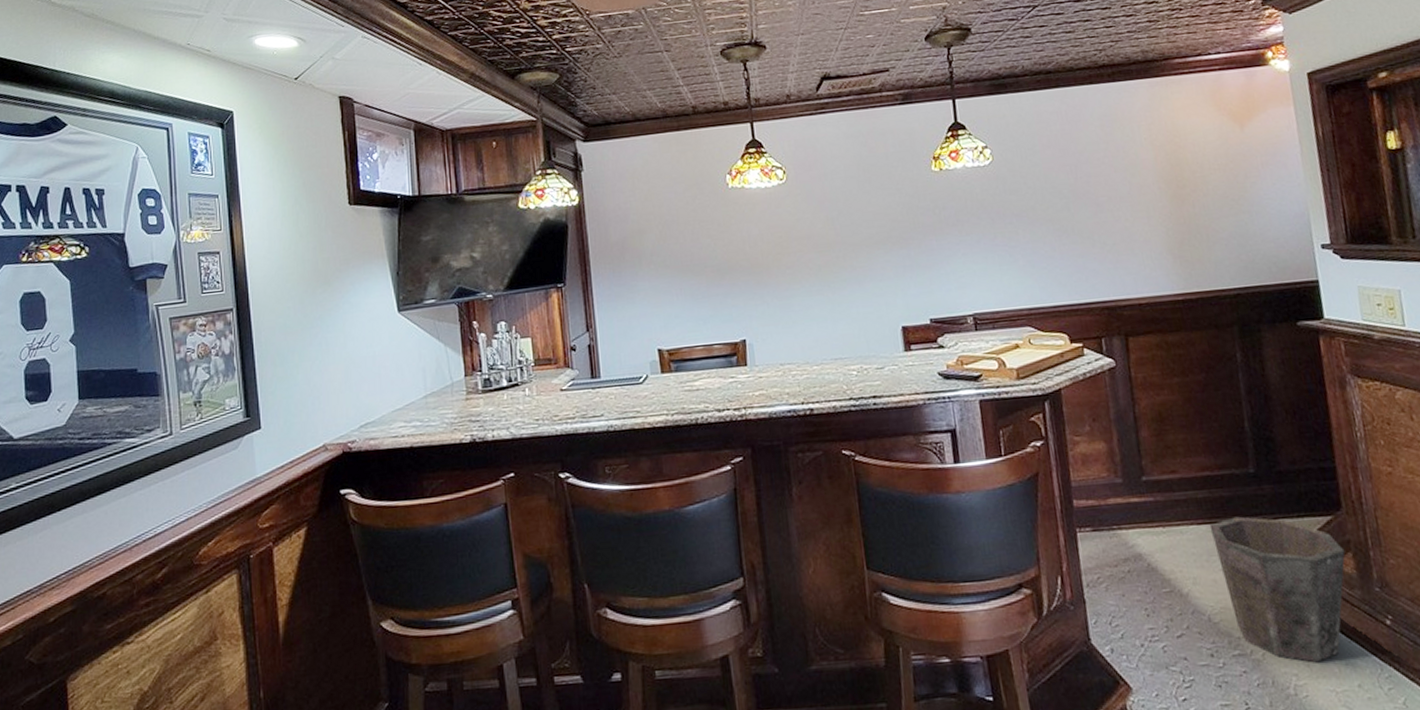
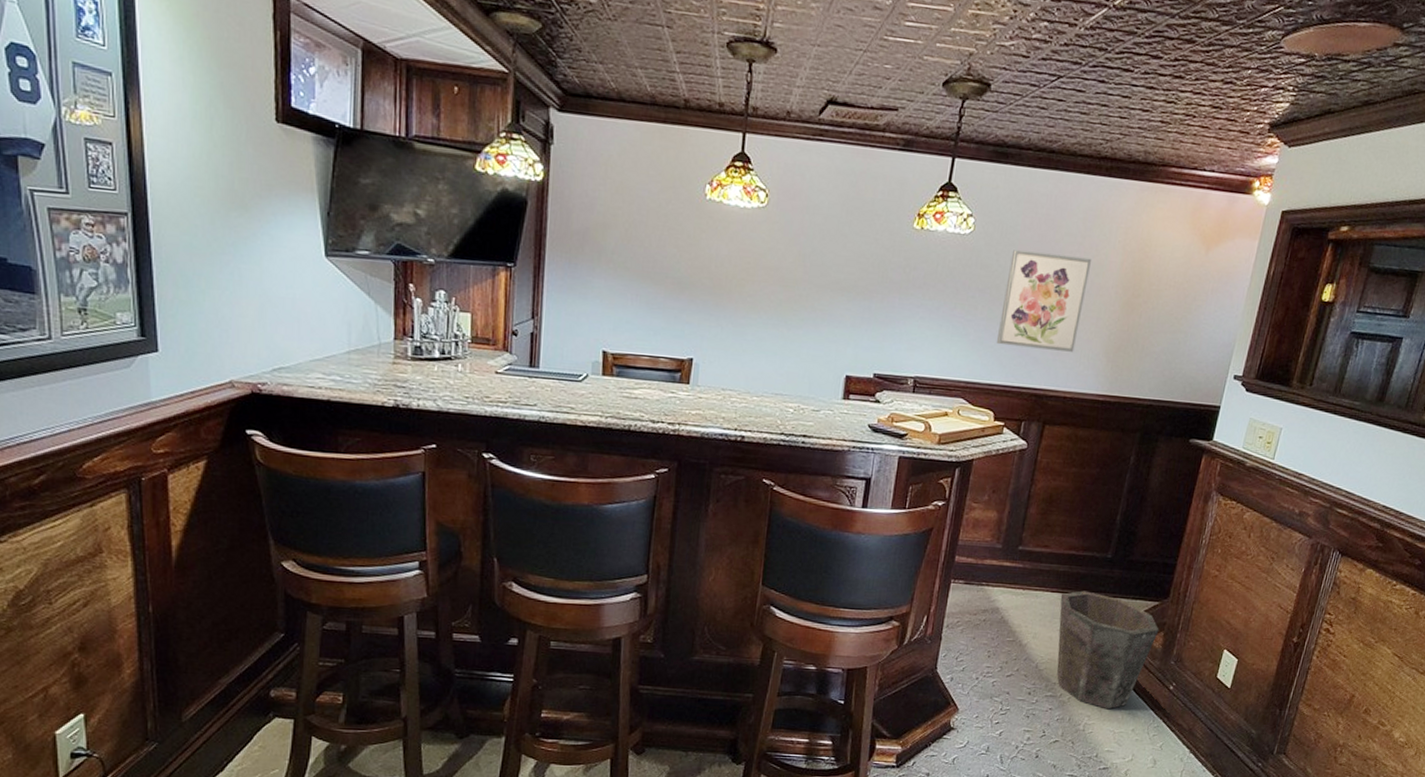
wall art: none [1037,161,1134,265] -> present [996,250,1092,352]

